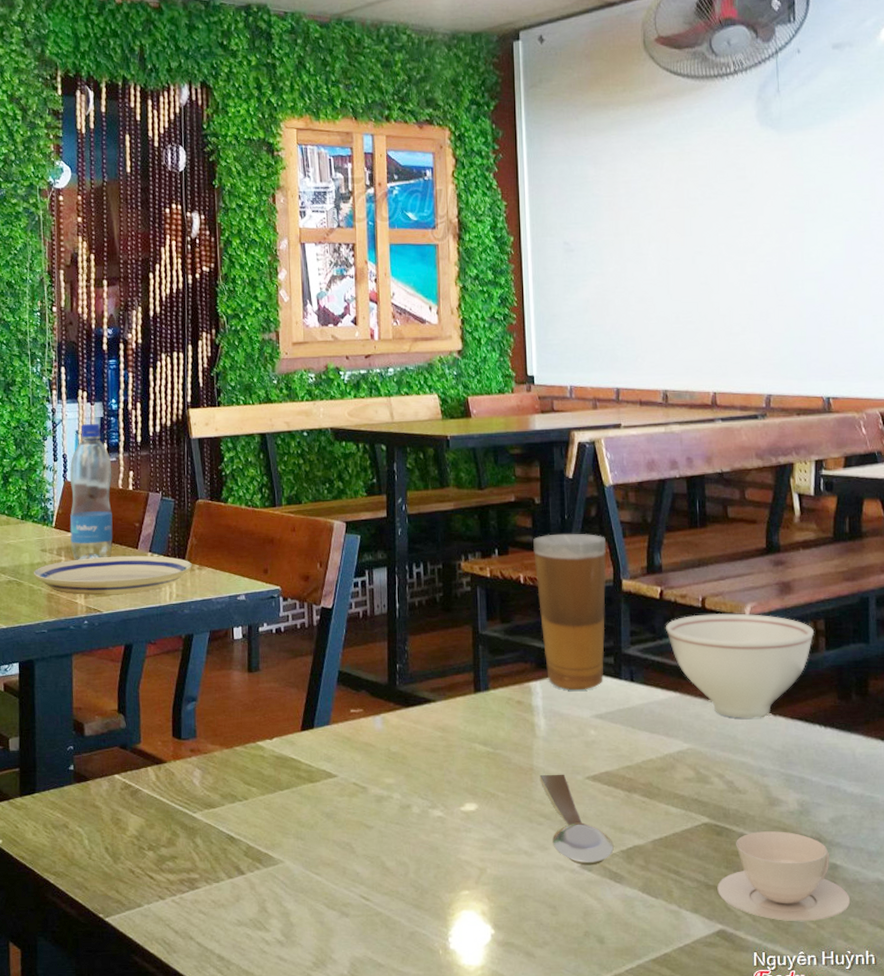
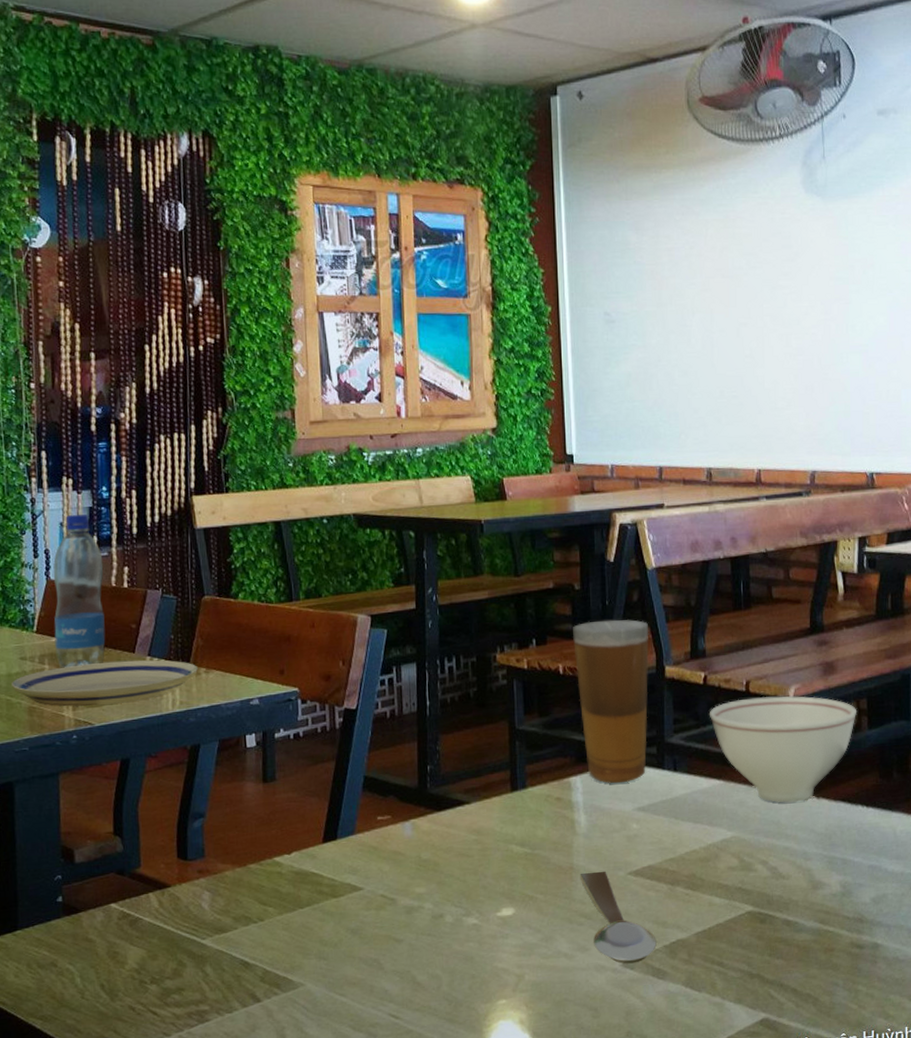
teacup: present [717,831,851,922] -> none [761,914,891,1004]

